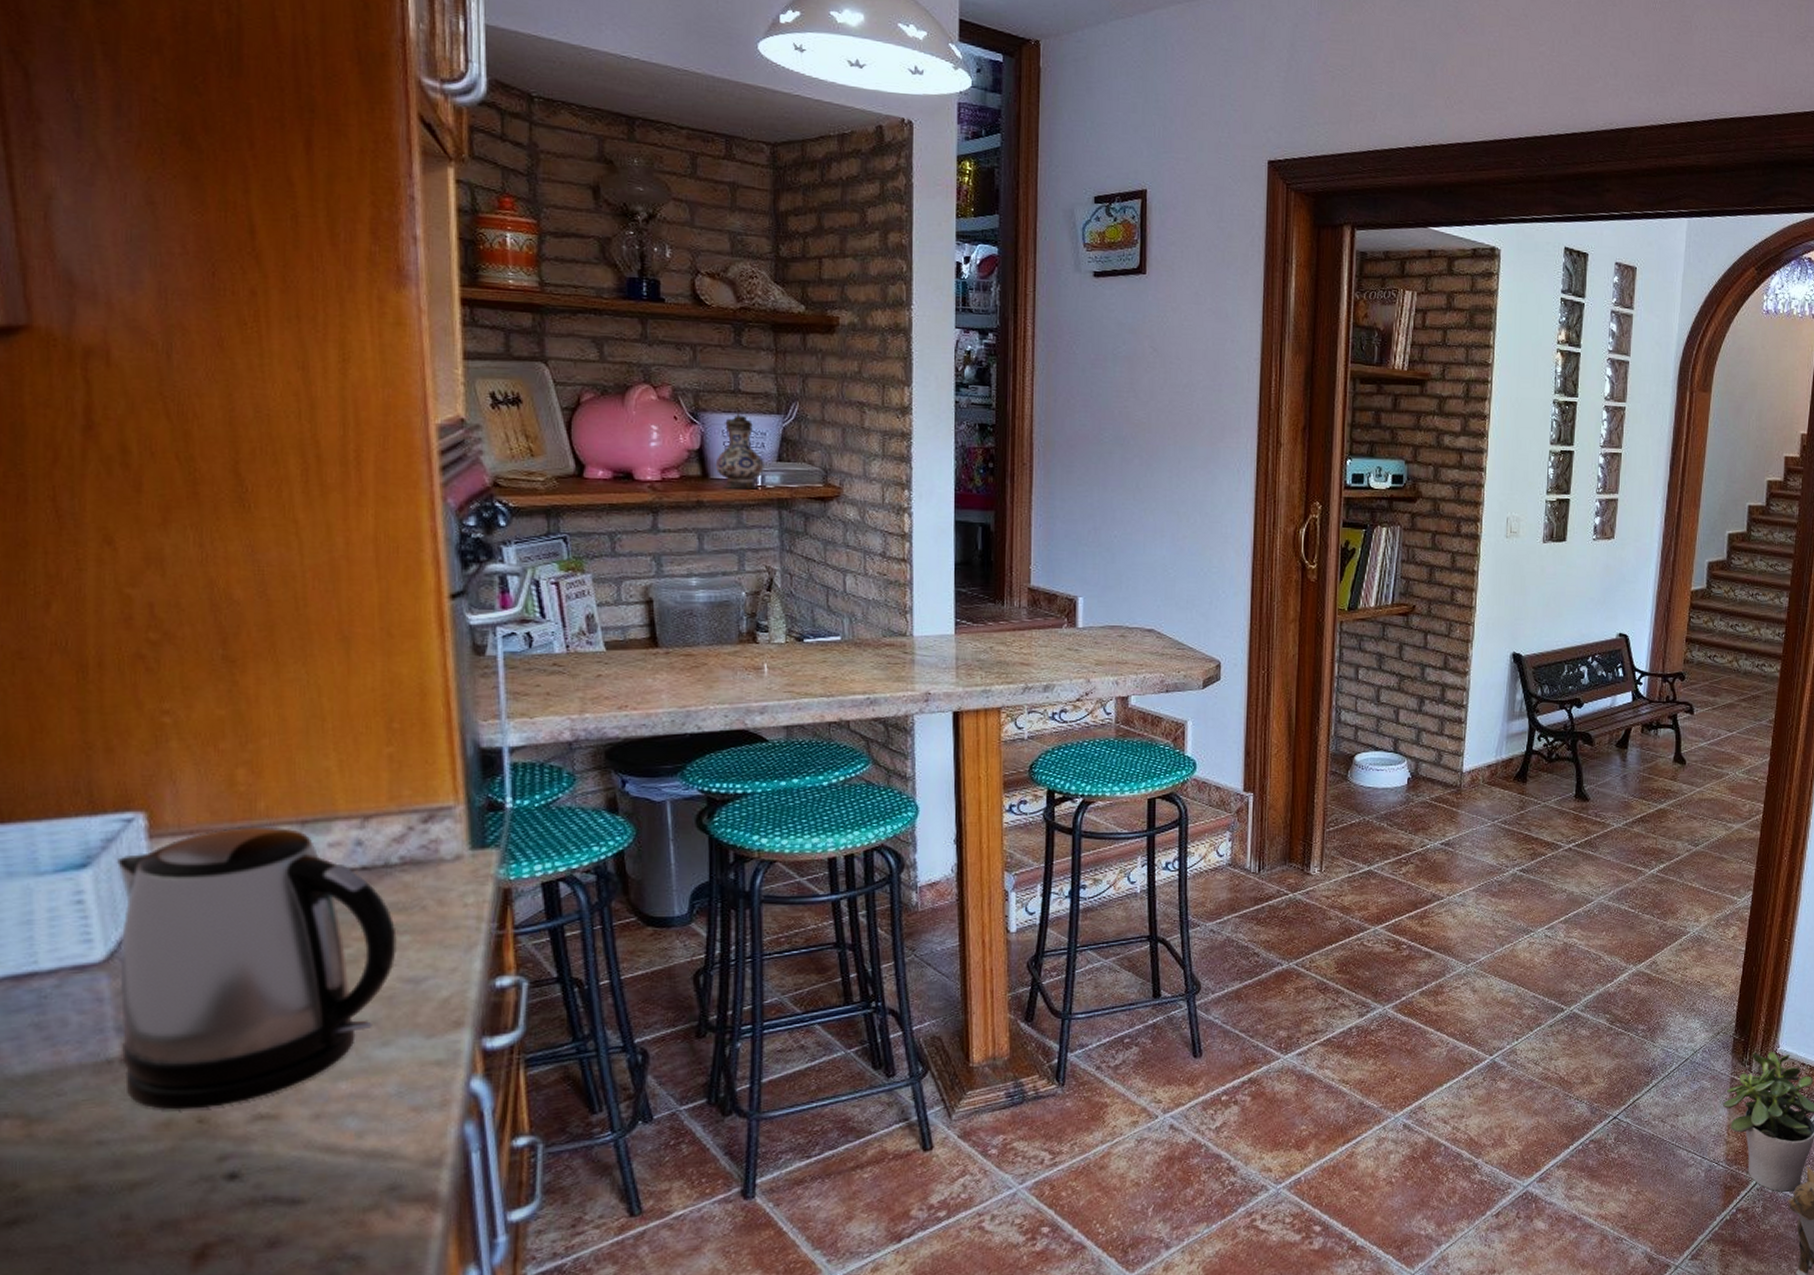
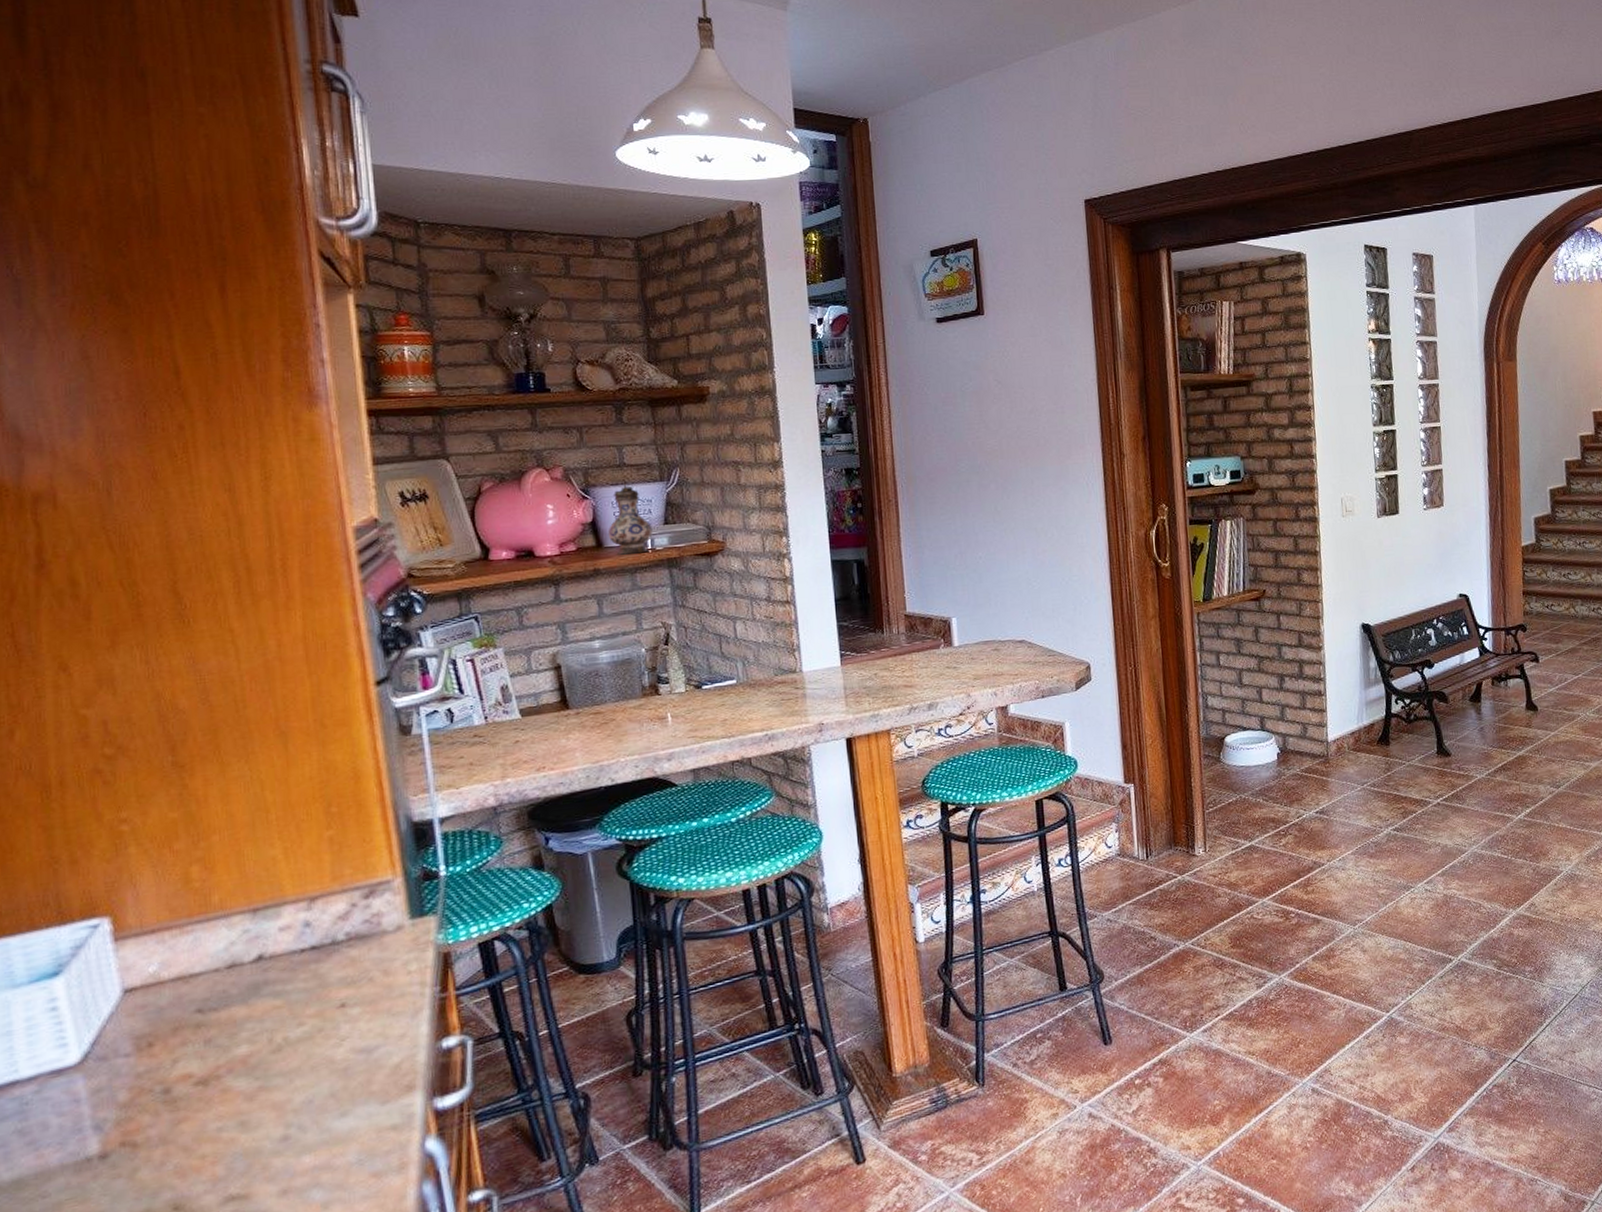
kettle: present [116,826,397,1110] -> none [85,917,348,1201]

